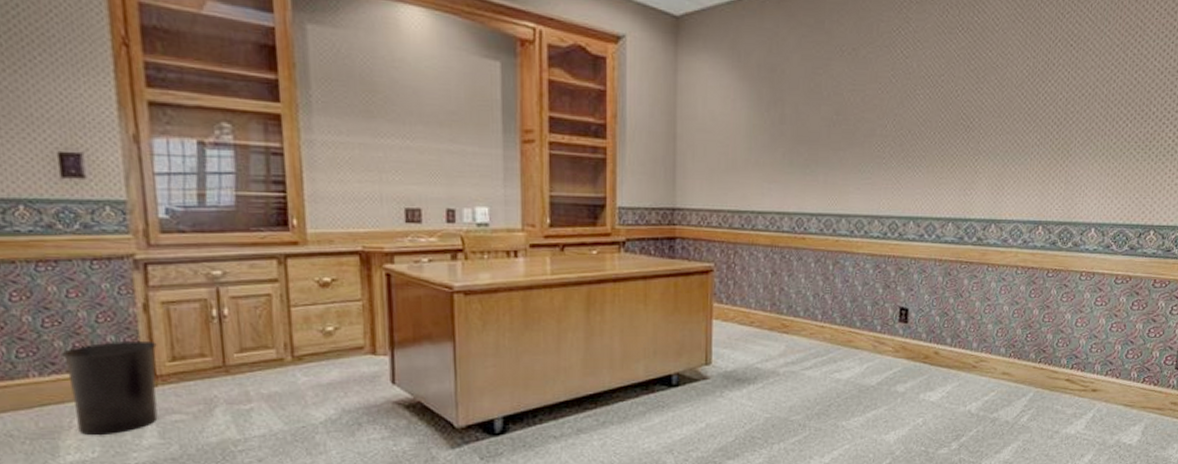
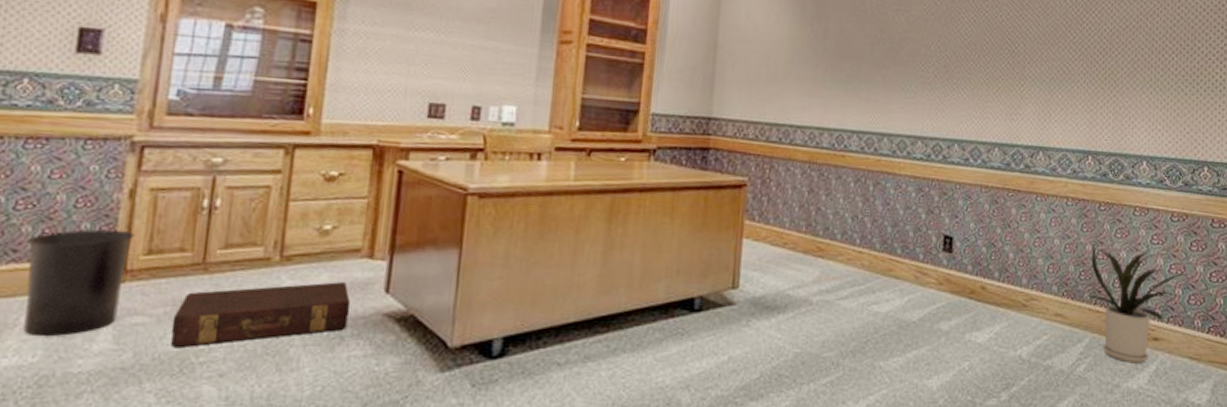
briefcase: none [207,377,363,440] -> present [171,282,351,349]
house plant: none [1031,308,1127,412] -> present [1086,244,1188,364]

